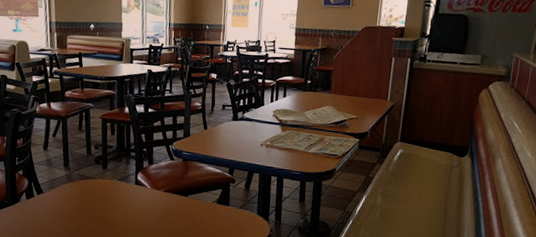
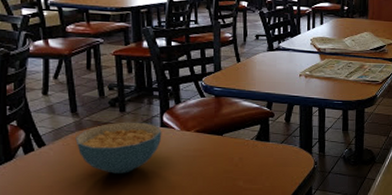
cereal bowl: none [66,177,136,223] -> present [75,122,162,173]

